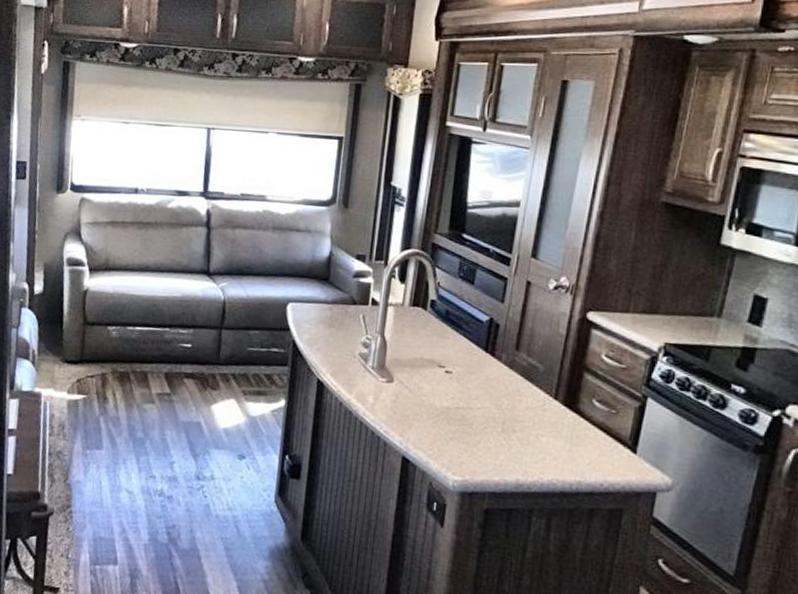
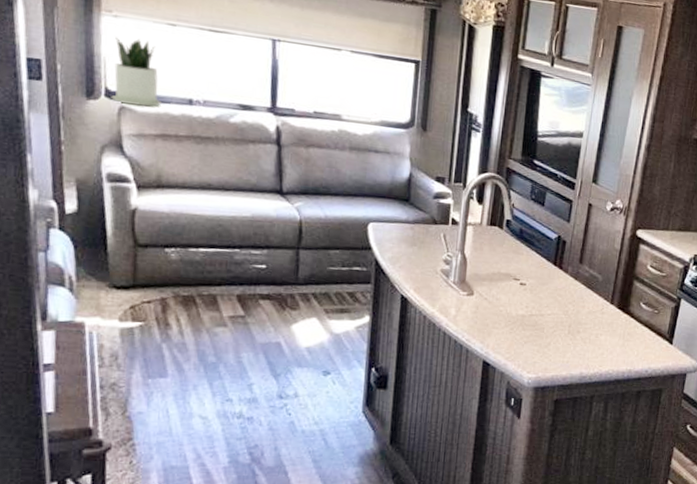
planter: none [75,137,113,197] -> present [111,37,162,107]

